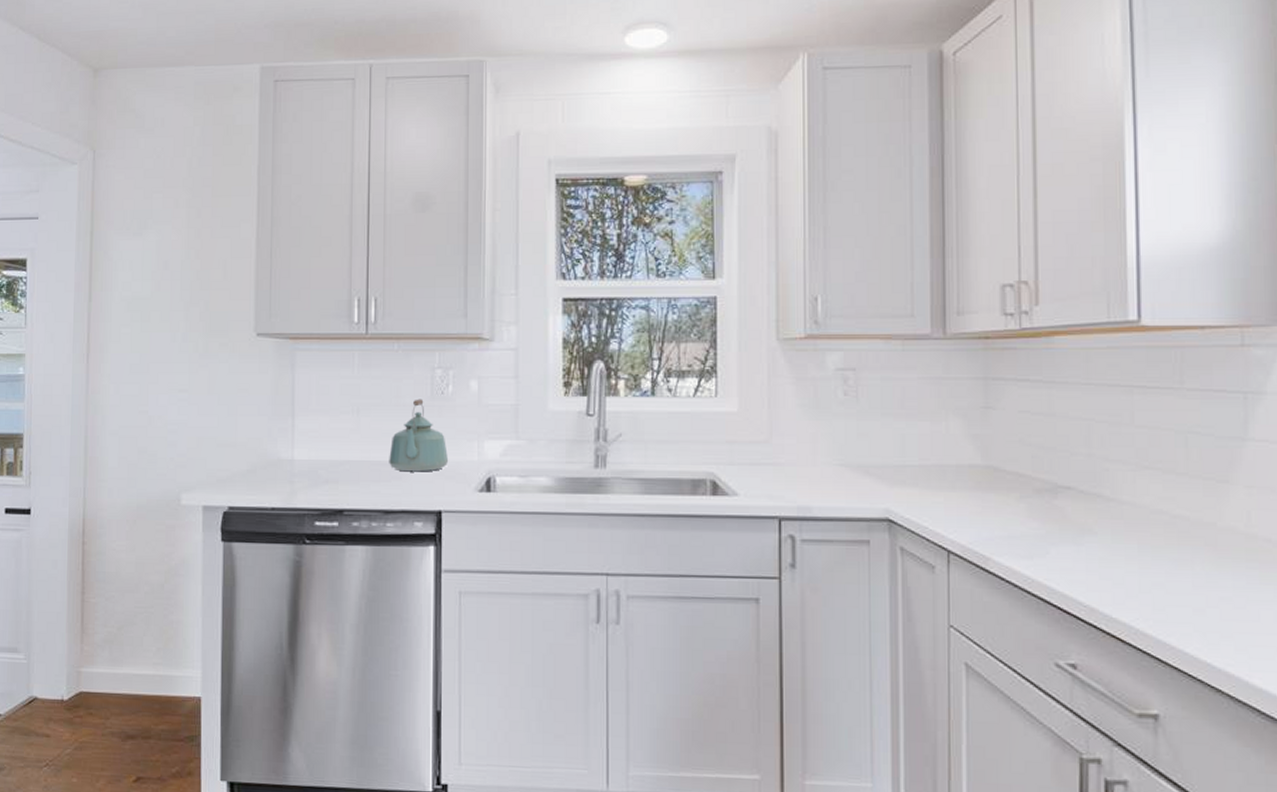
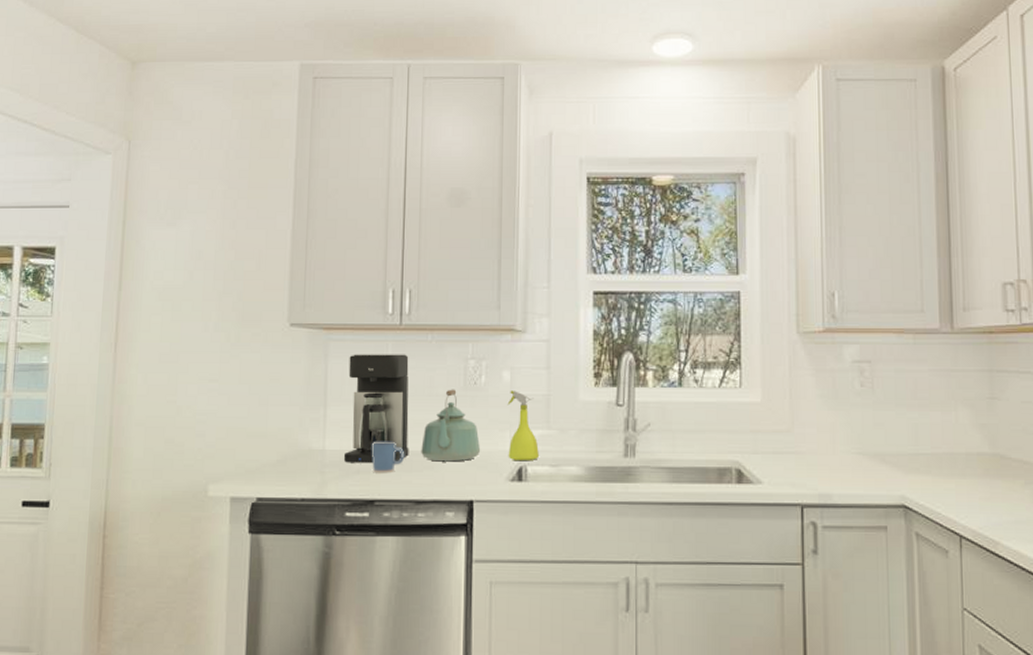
coffee maker: none [312,363,377,474] -> present [343,354,409,464]
mug: none [339,451,373,483] -> present [371,441,405,473]
spray bottle: none [475,400,507,472] -> present [507,391,539,461]

